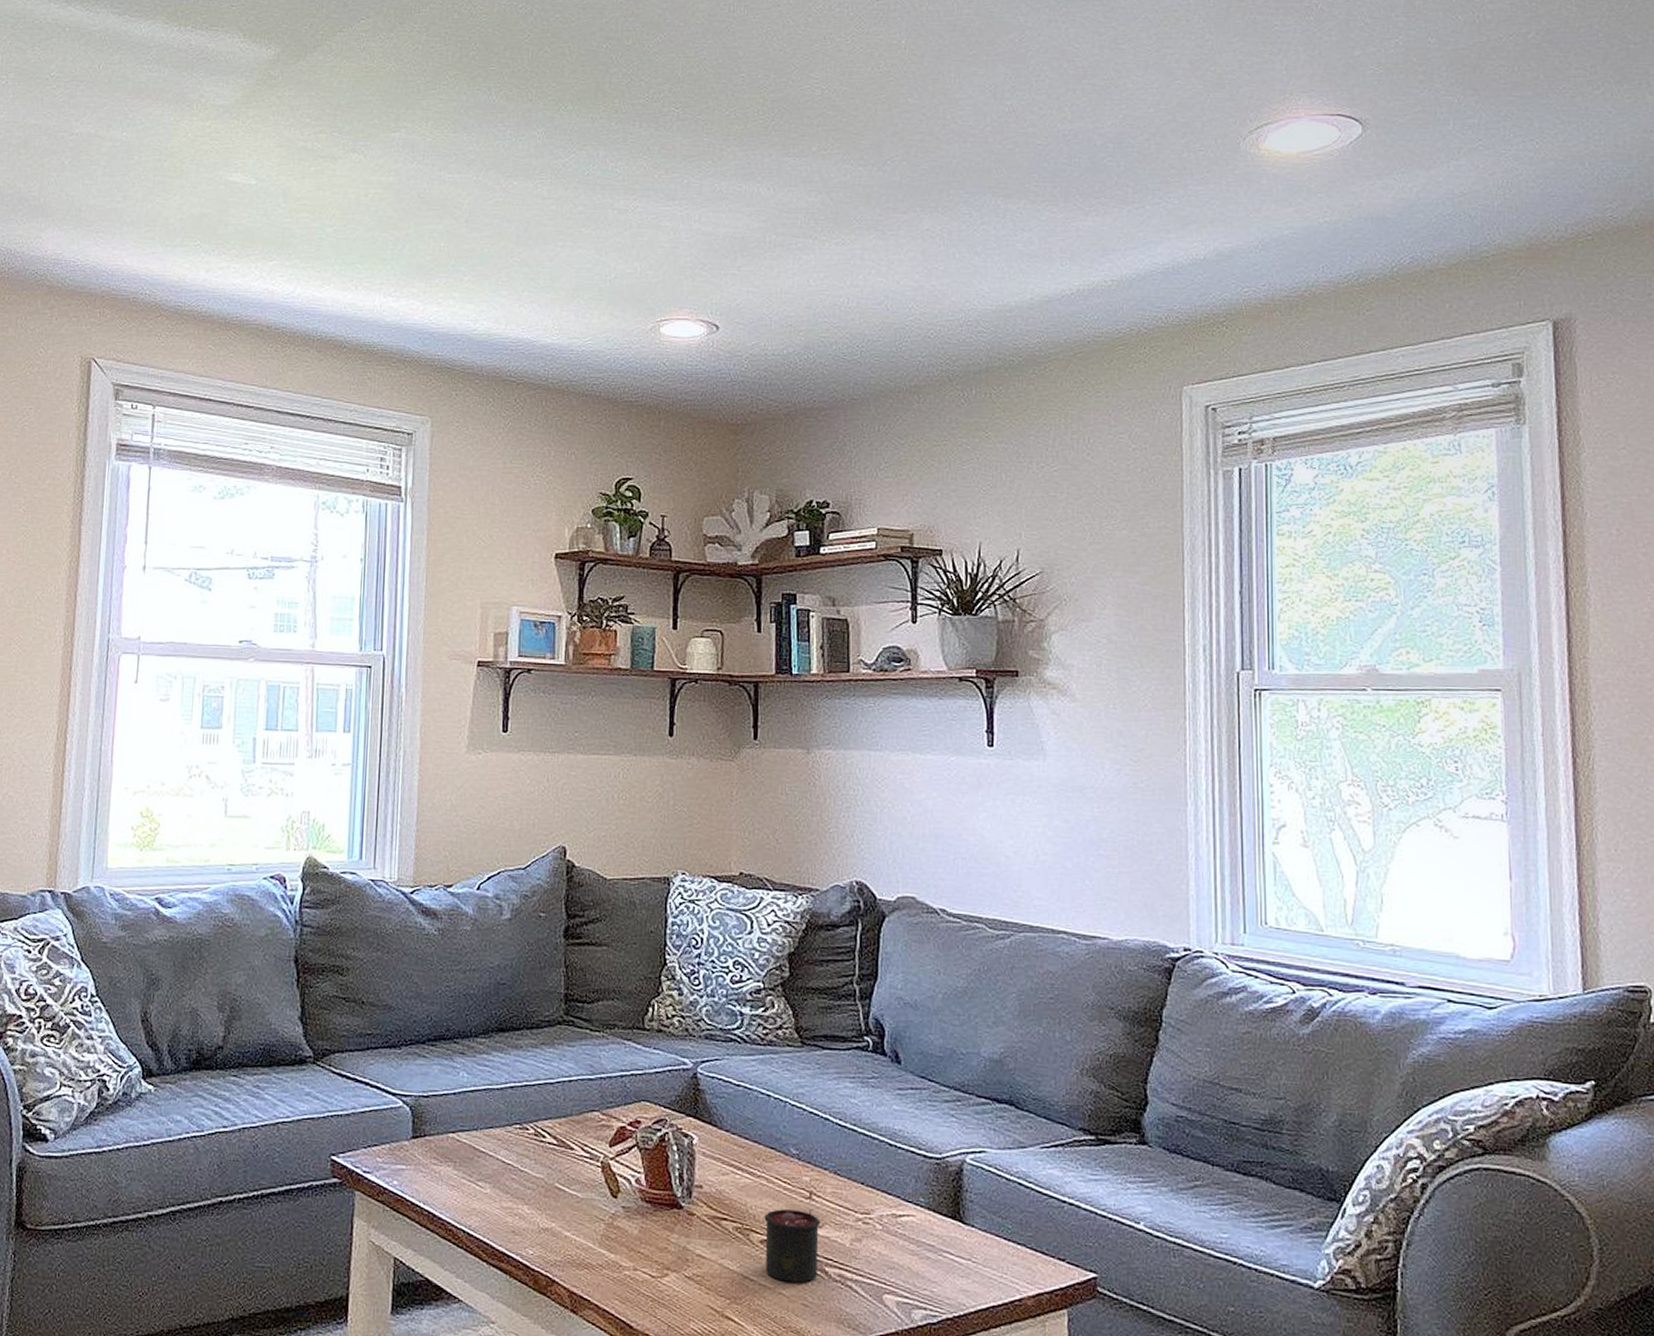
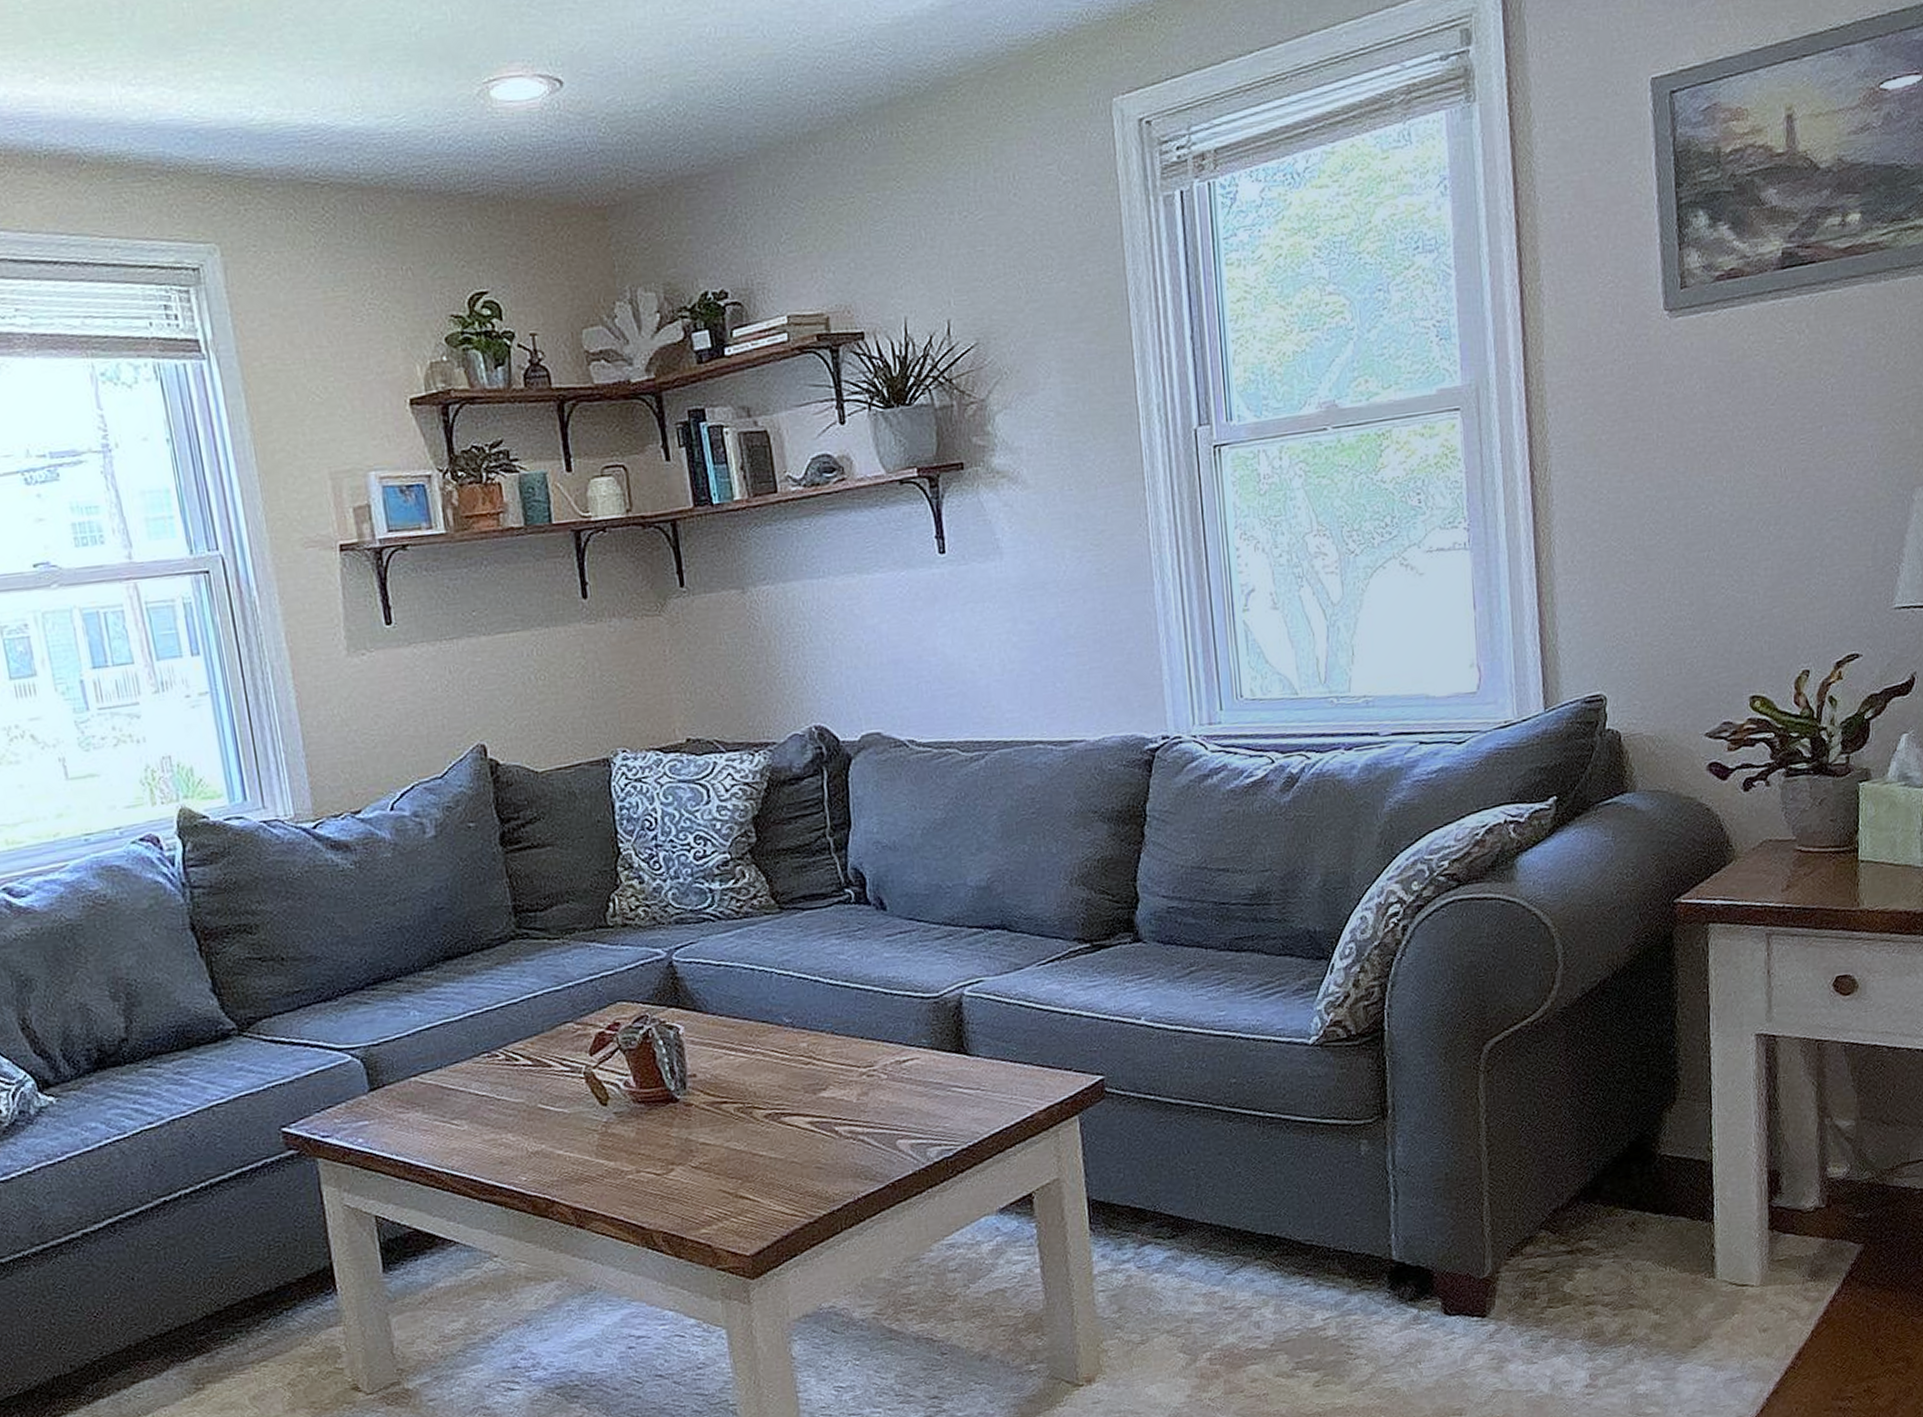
candle: present [764,1193,821,1283] -> none [765,1058,829,1150]

